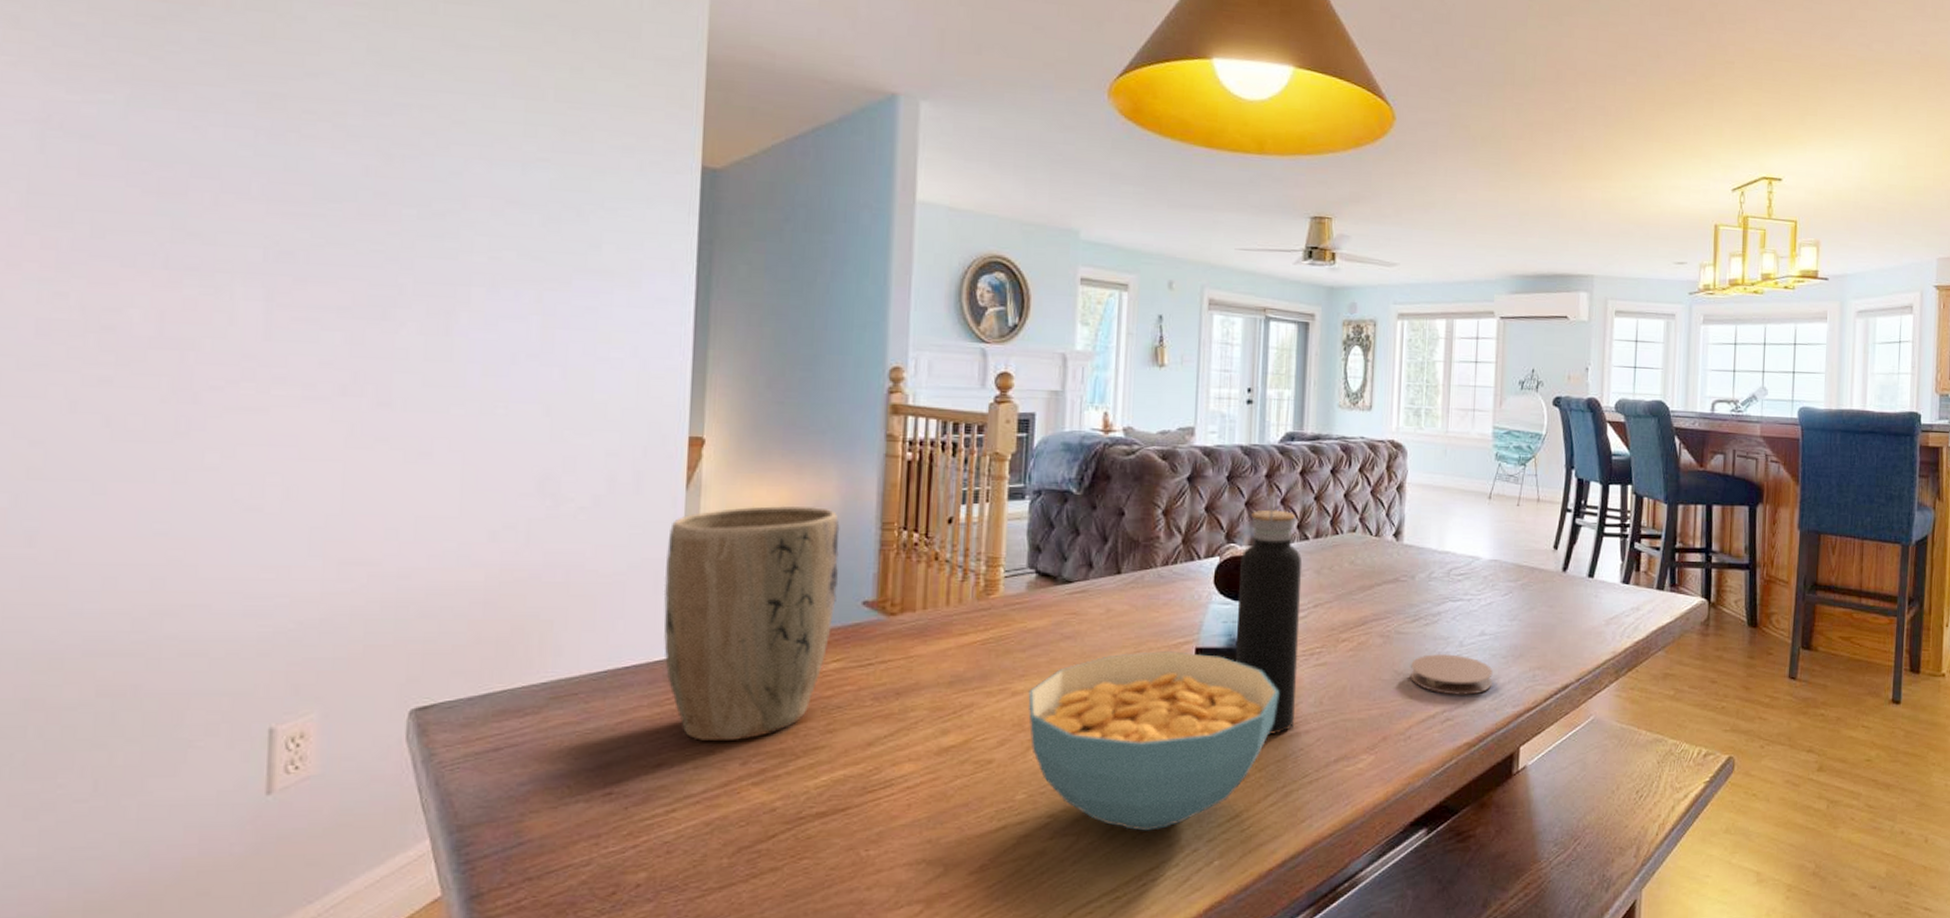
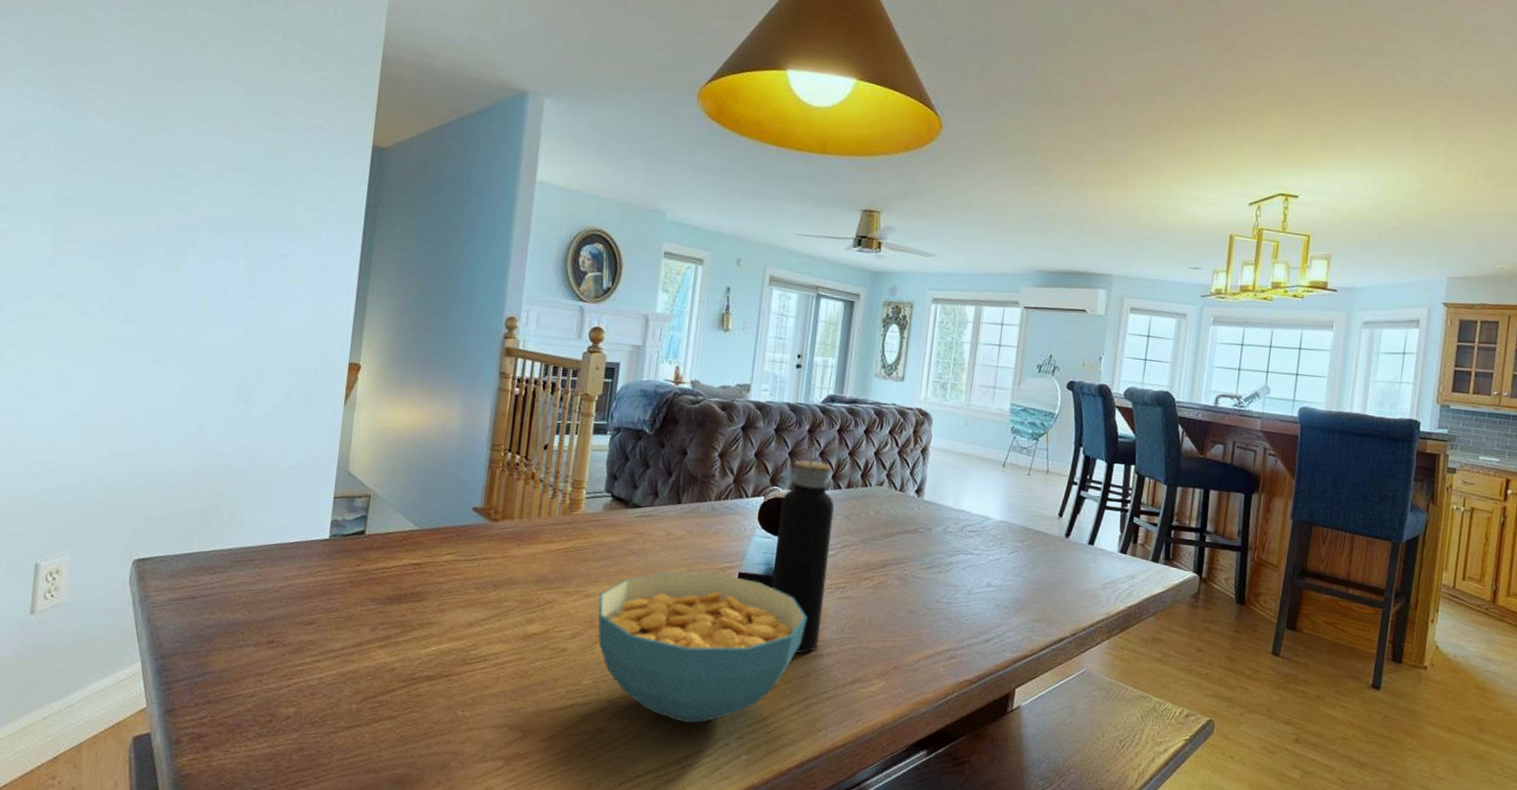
plant pot: present [663,505,840,742] -> none [319,422,459,611]
coaster: present [1410,653,1493,695] -> none [922,598,996,638]

